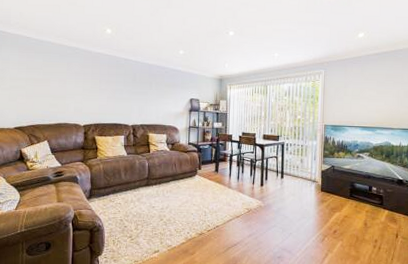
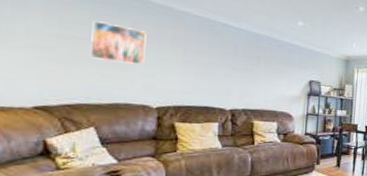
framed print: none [44,65,76,95] -> present [90,19,147,65]

